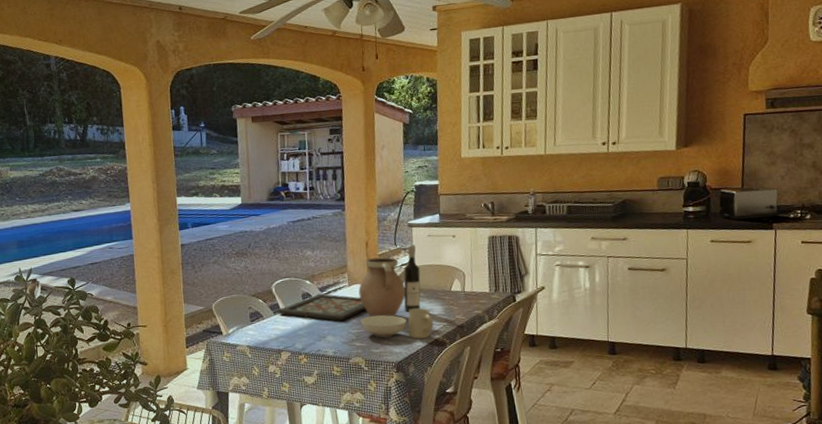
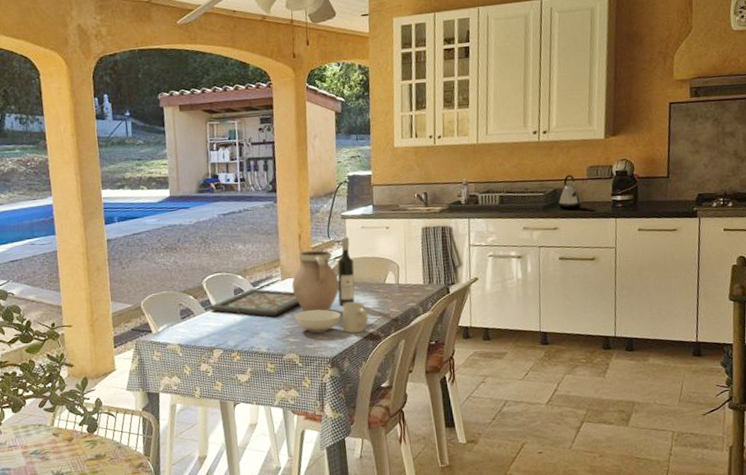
kettle: none [627,185,653,221] -> present [557,175,582,210]
toaster: present [719,186,779,220] -> none [646,174,702,209]

